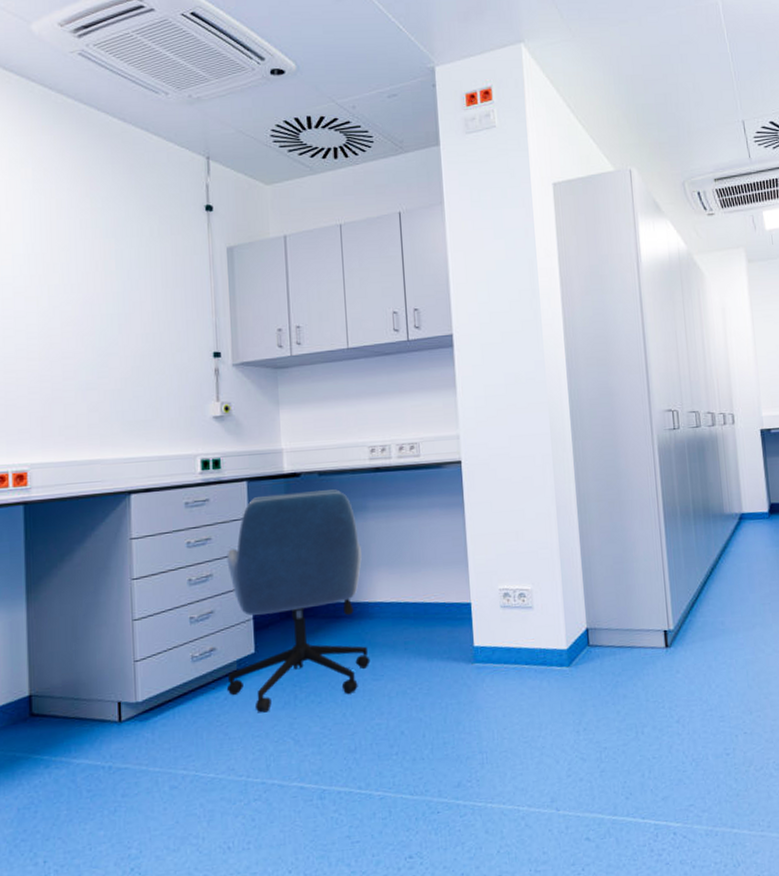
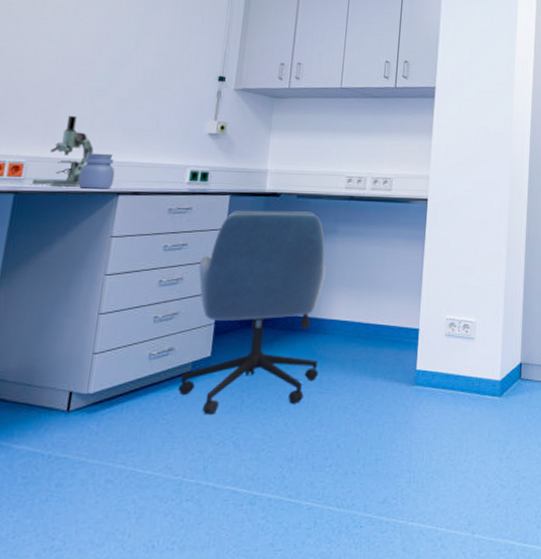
microscope: none [40,414,96,492] -> present [32,115,94,187]
jar: none [86,451,123,491] -> present [78,153,115,189]

